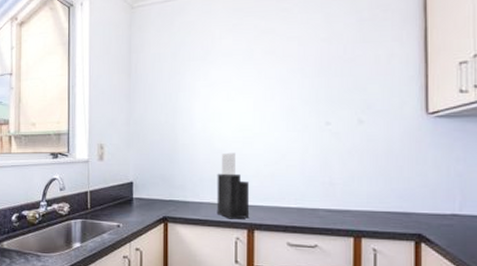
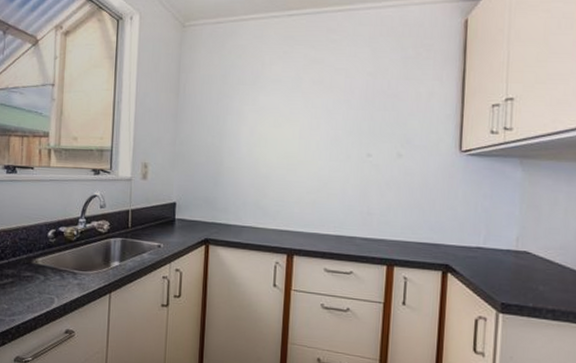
knife block: present [216,152,250,219] -> none [258,178,291,244]

